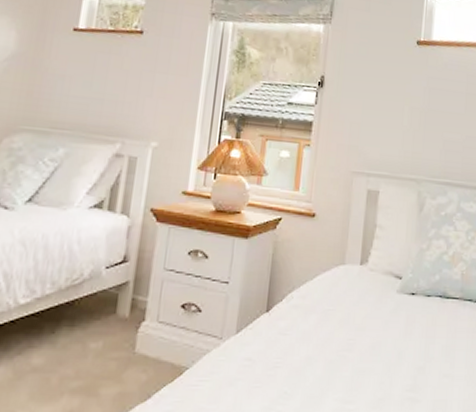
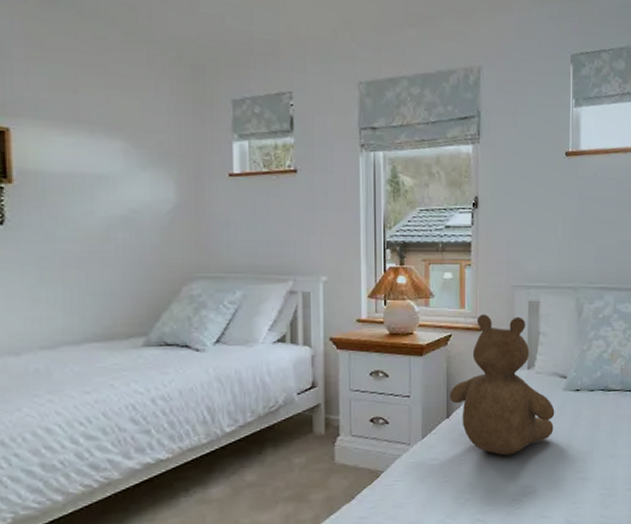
teddy bear: none [271,199,387,363] -> present [449,314,555,456]

